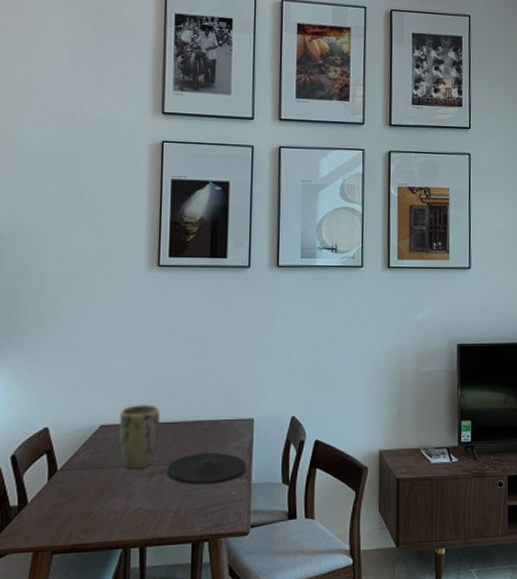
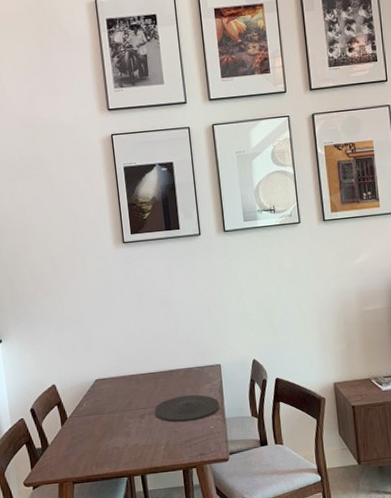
plant pot: present [119,403,160,470] -> none [110,359,145,413]

